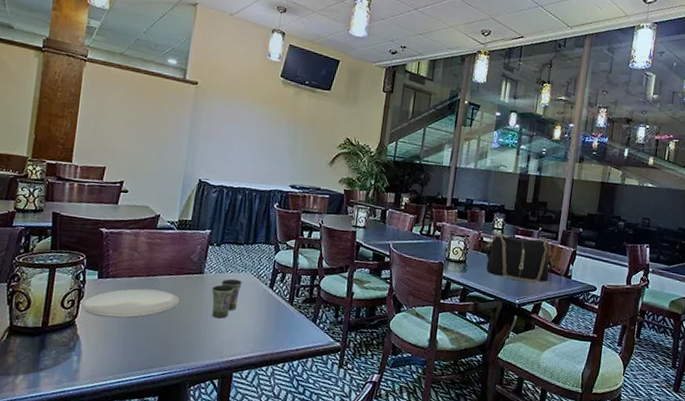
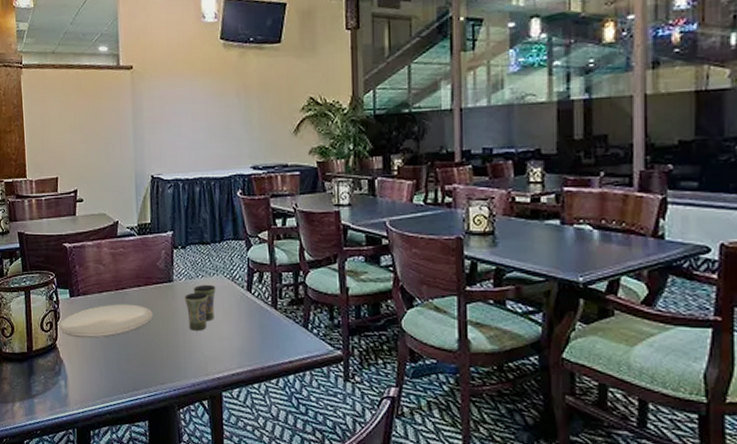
handbag: present [483,233,555,283] -> none [518,185,632,251]

